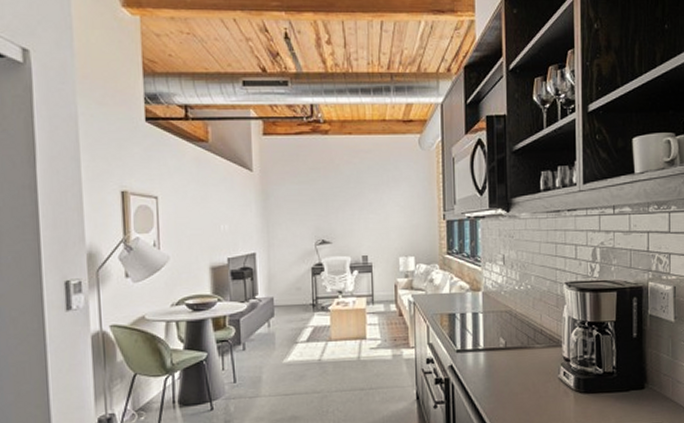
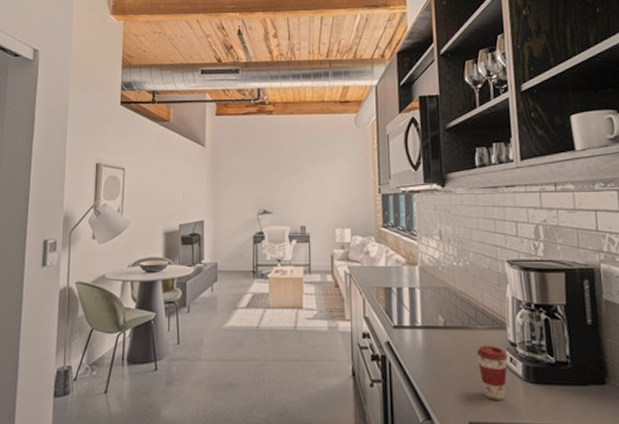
coffee cup: none [534,362,561,410] -> present [476,345,507,400]

